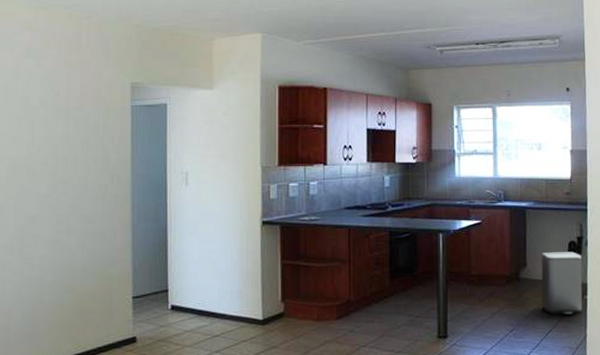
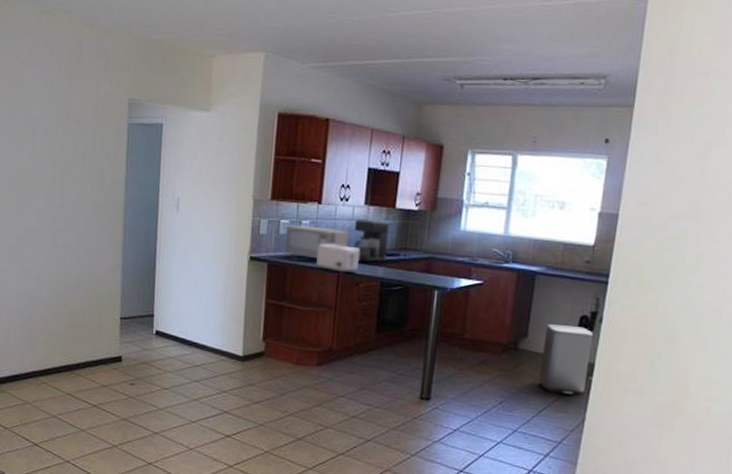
microwave: none [295,186,356,217] -> present [283,224,350,258]
toaster: none [326,201,367,227] -> present [315,243,360,273]
coffee maker: none [359,175,393,215] -> present [354,219,389,263]

